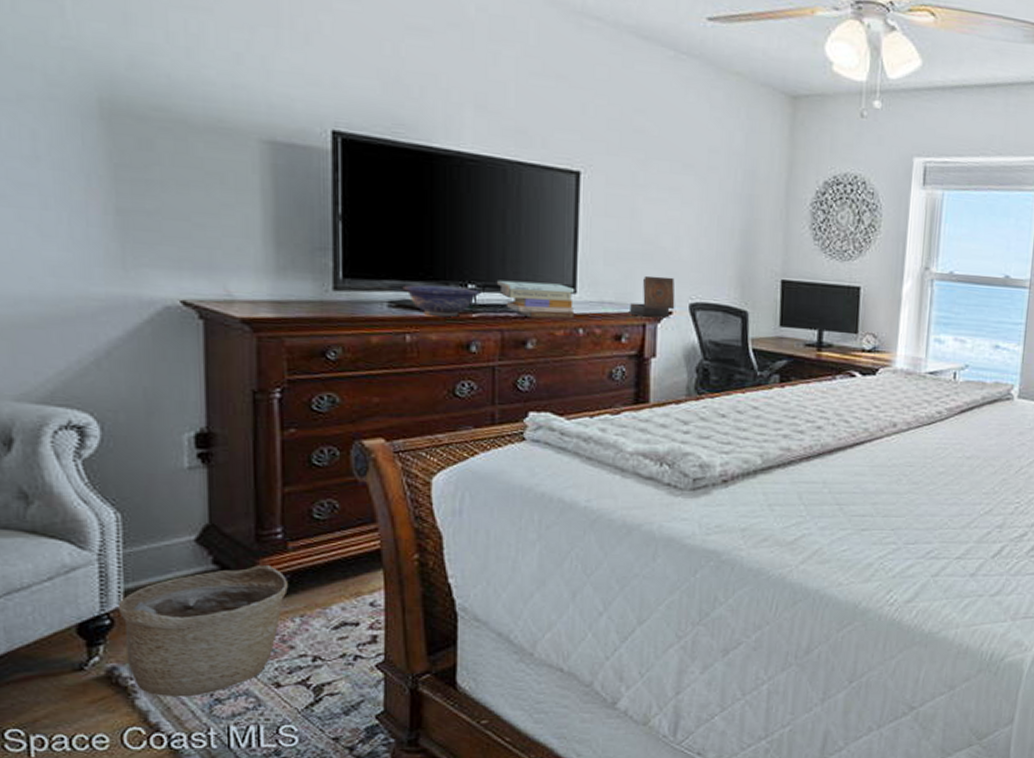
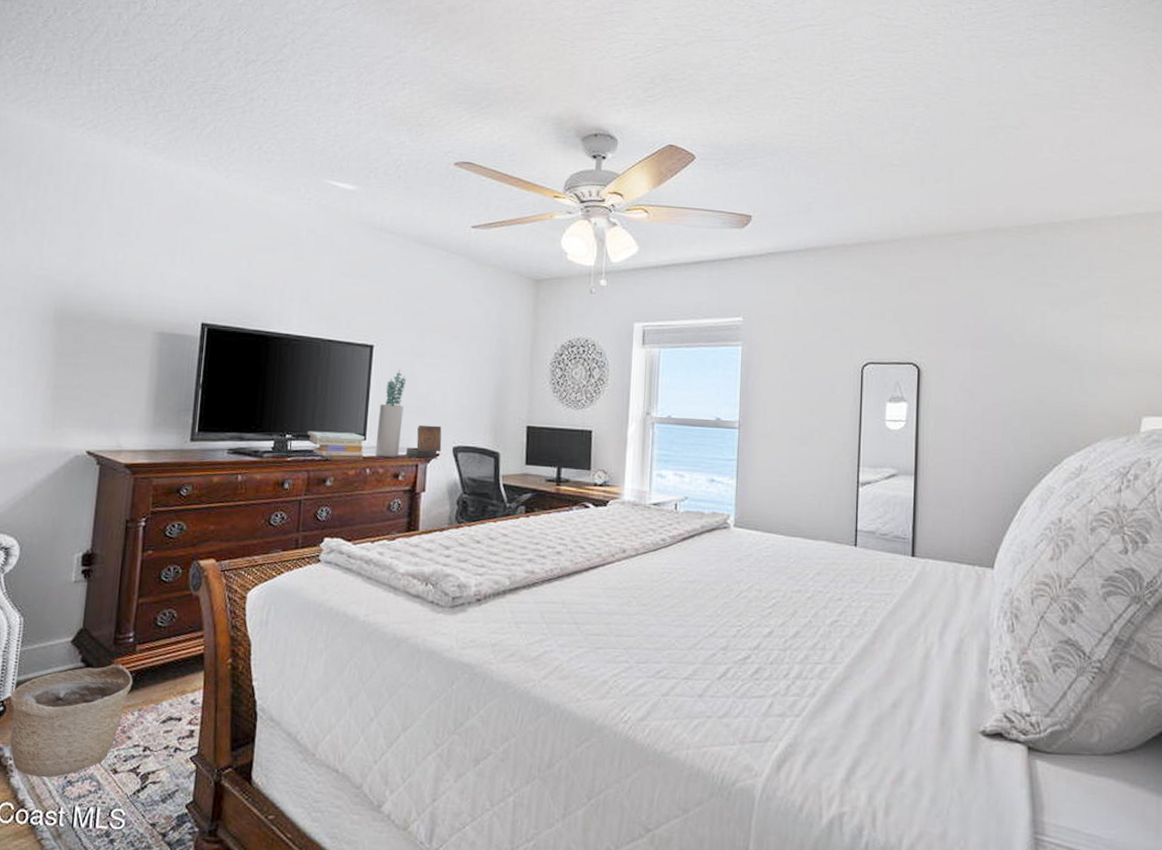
decorative bowl: present [402,284,481,318] -> none [239,436,295,461]
vase: none [589,205,627,316] -> present [375,369,407,458]

